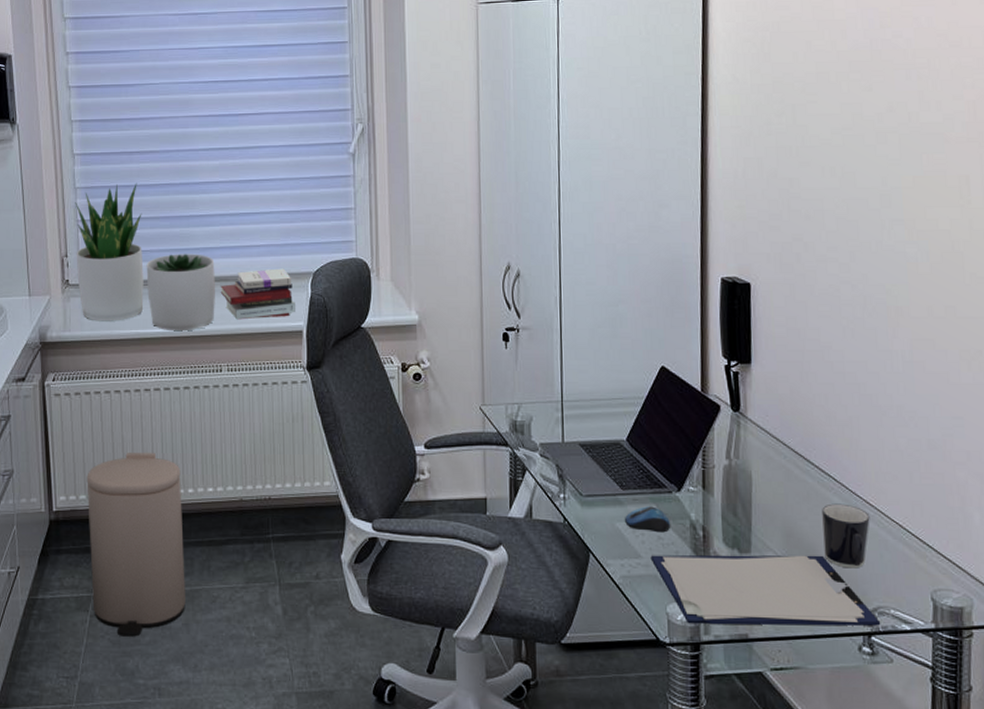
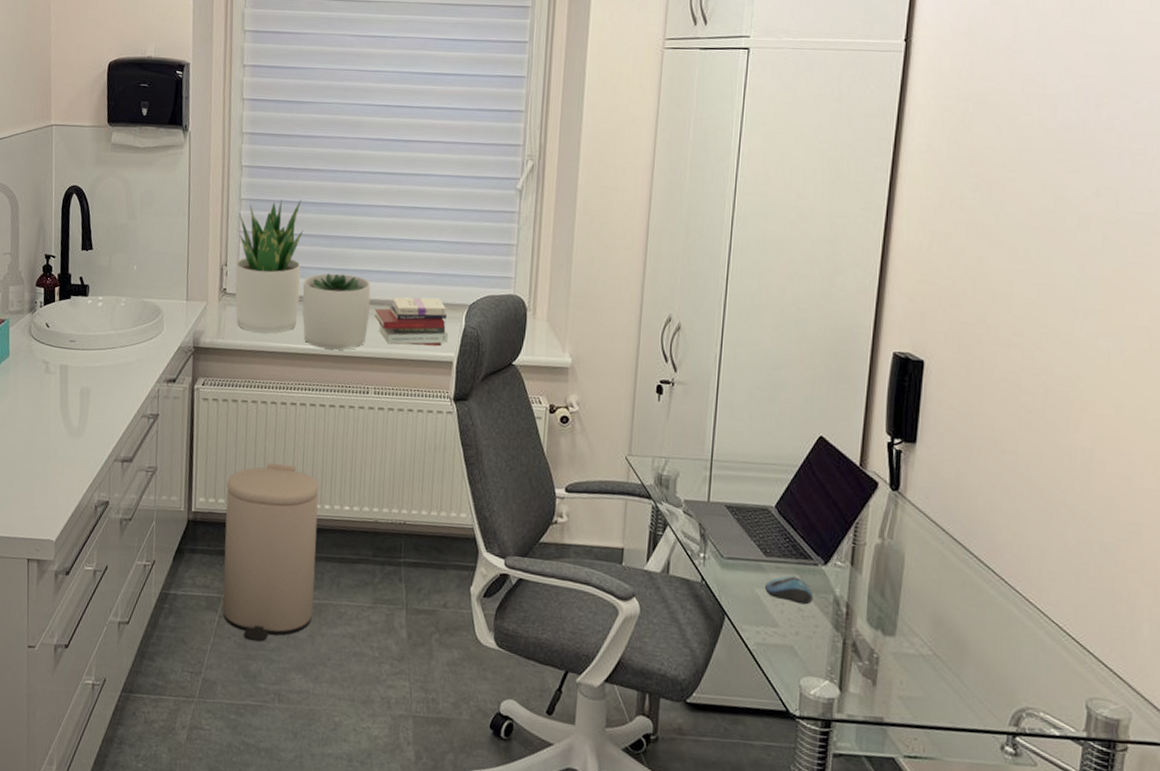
notepad: present [650,555,881,626] -> none [788,625,1028,727]
mug: present [822,503,870,569] -> none [974,596,1028,666]

